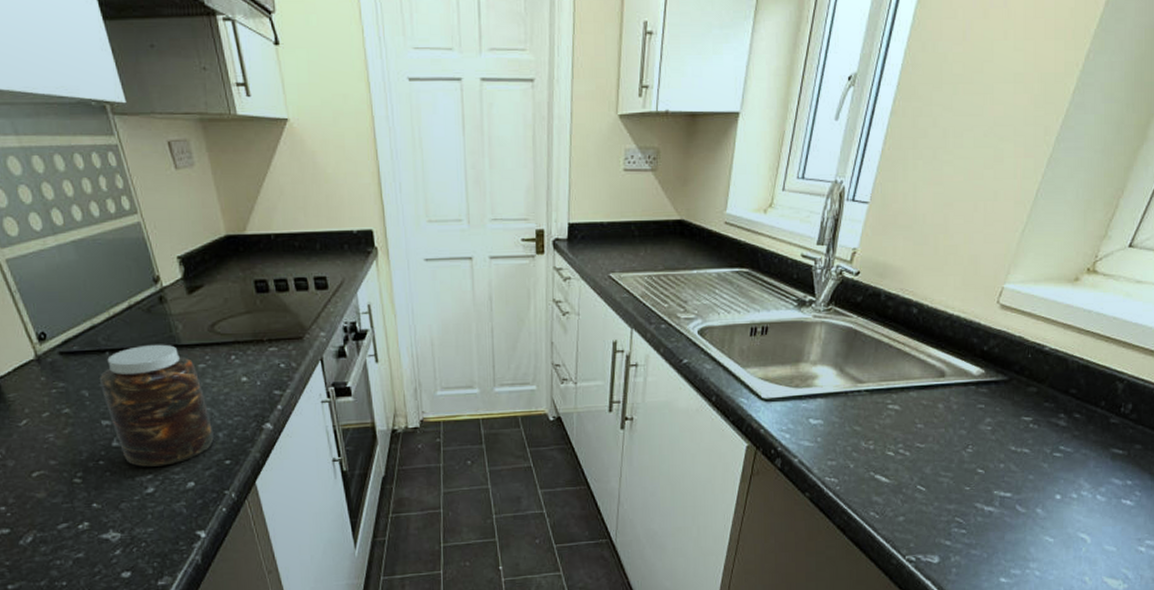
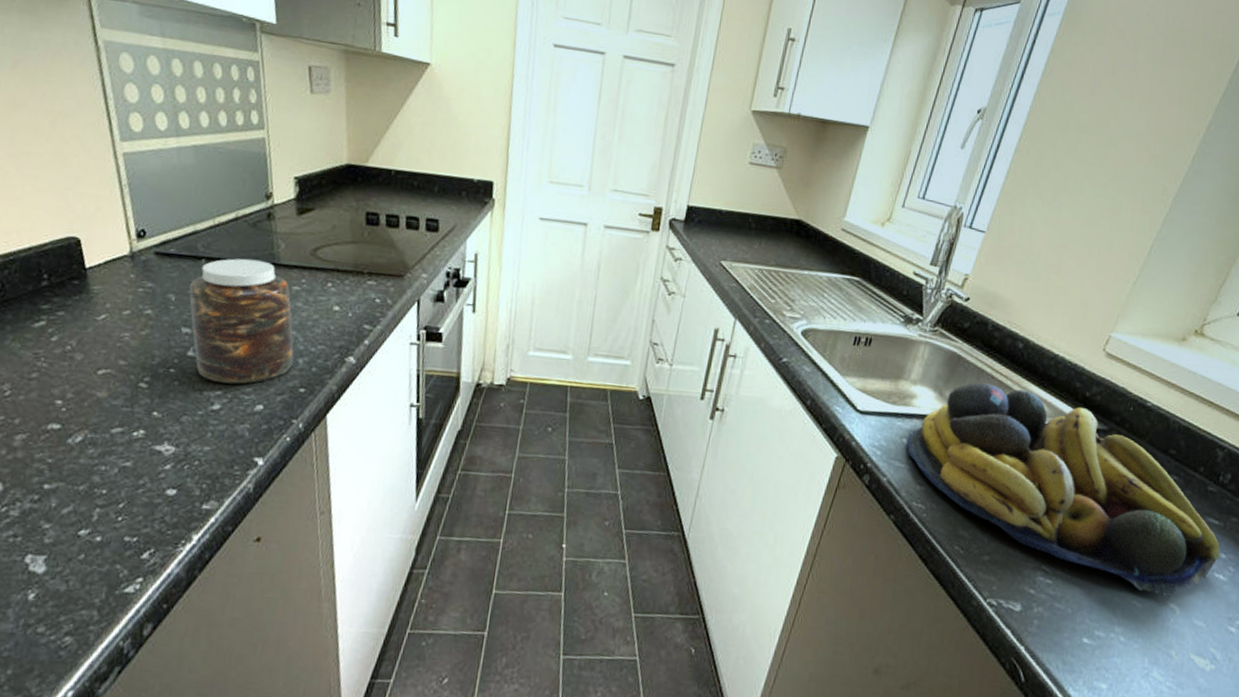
fruit bowl: none [813,353,1127,529] -> present [906,382,1221,598]

